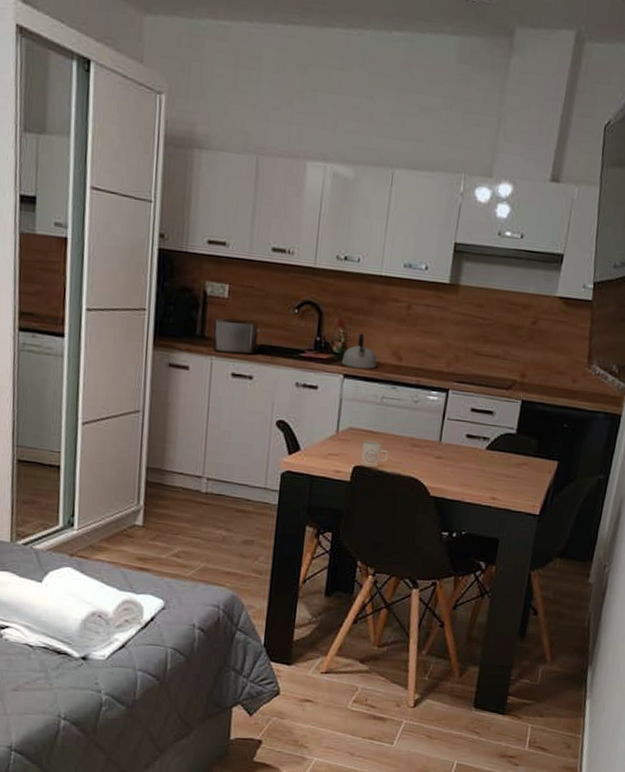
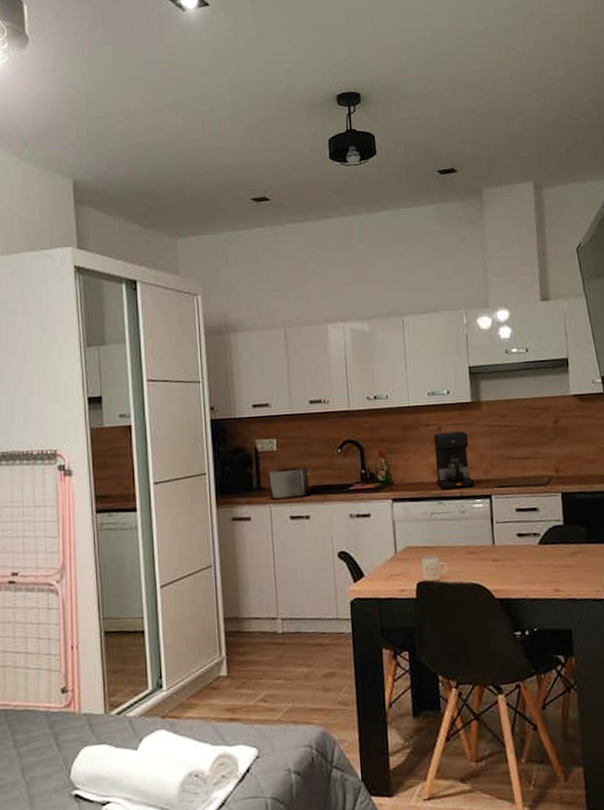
kettle: present [341,333,377,369] -> none [387,459,421,492]
coffee maker: none [394,311,438,377] -> present [433,431,475,489]

